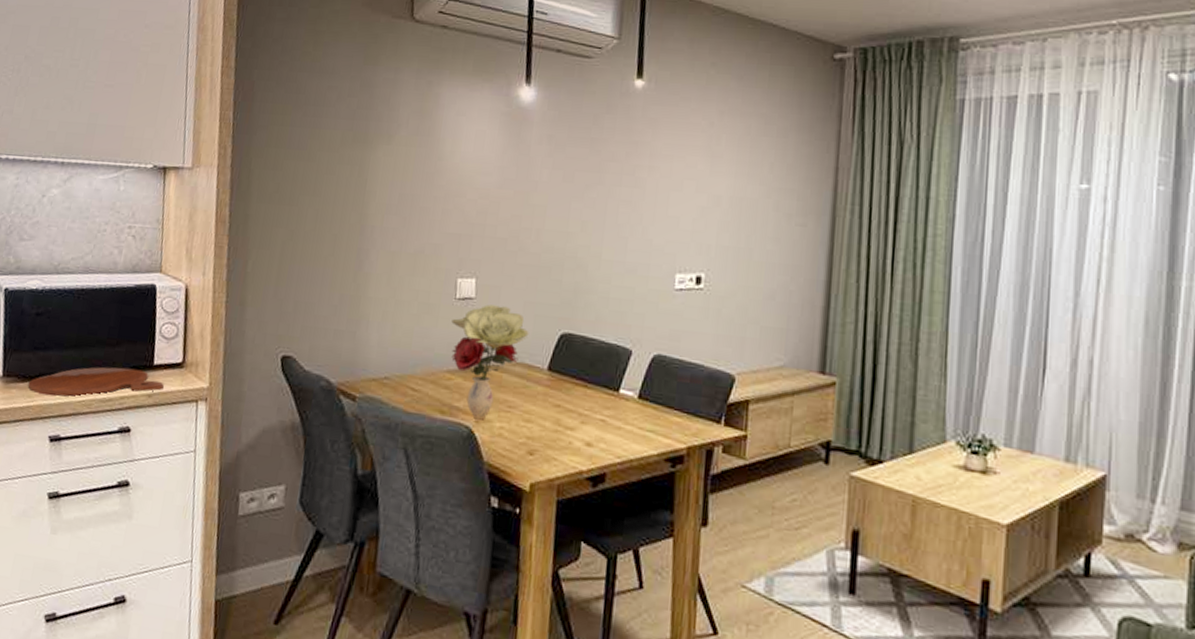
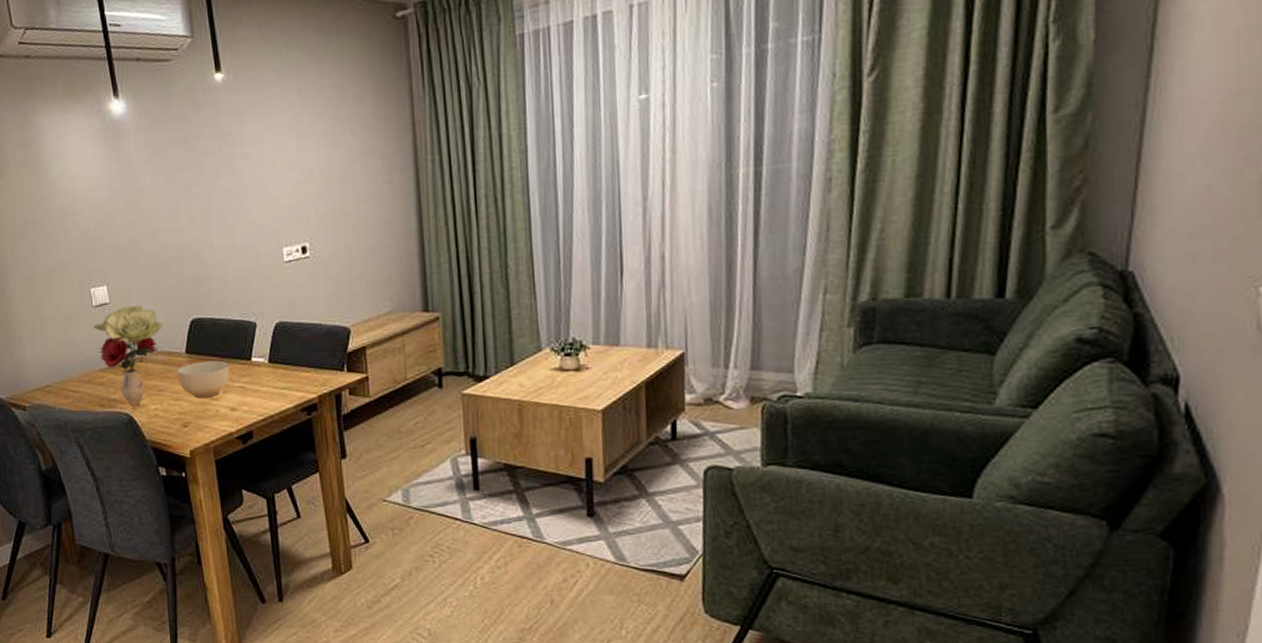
bowl: none [532,382,595,426] -> present [176,360,231,399]

